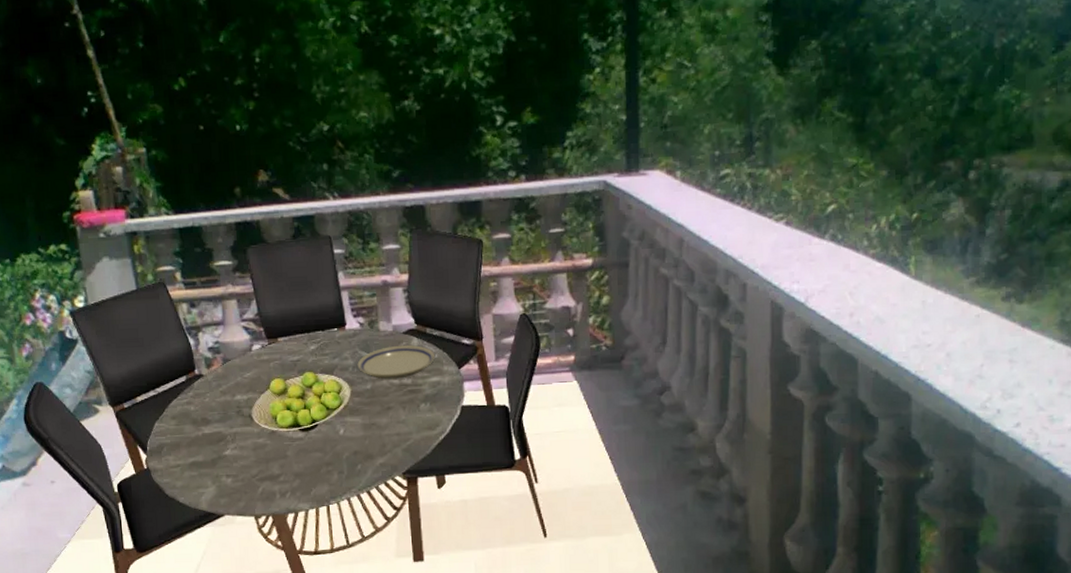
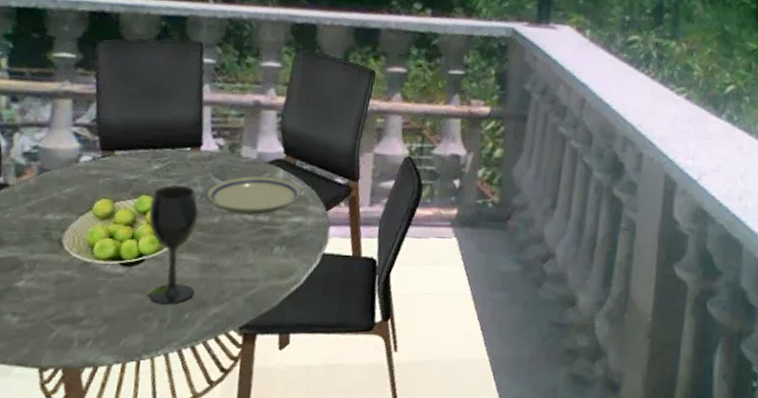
wine glass: none [313,360,362,460] -> present [148,184,200,305]

